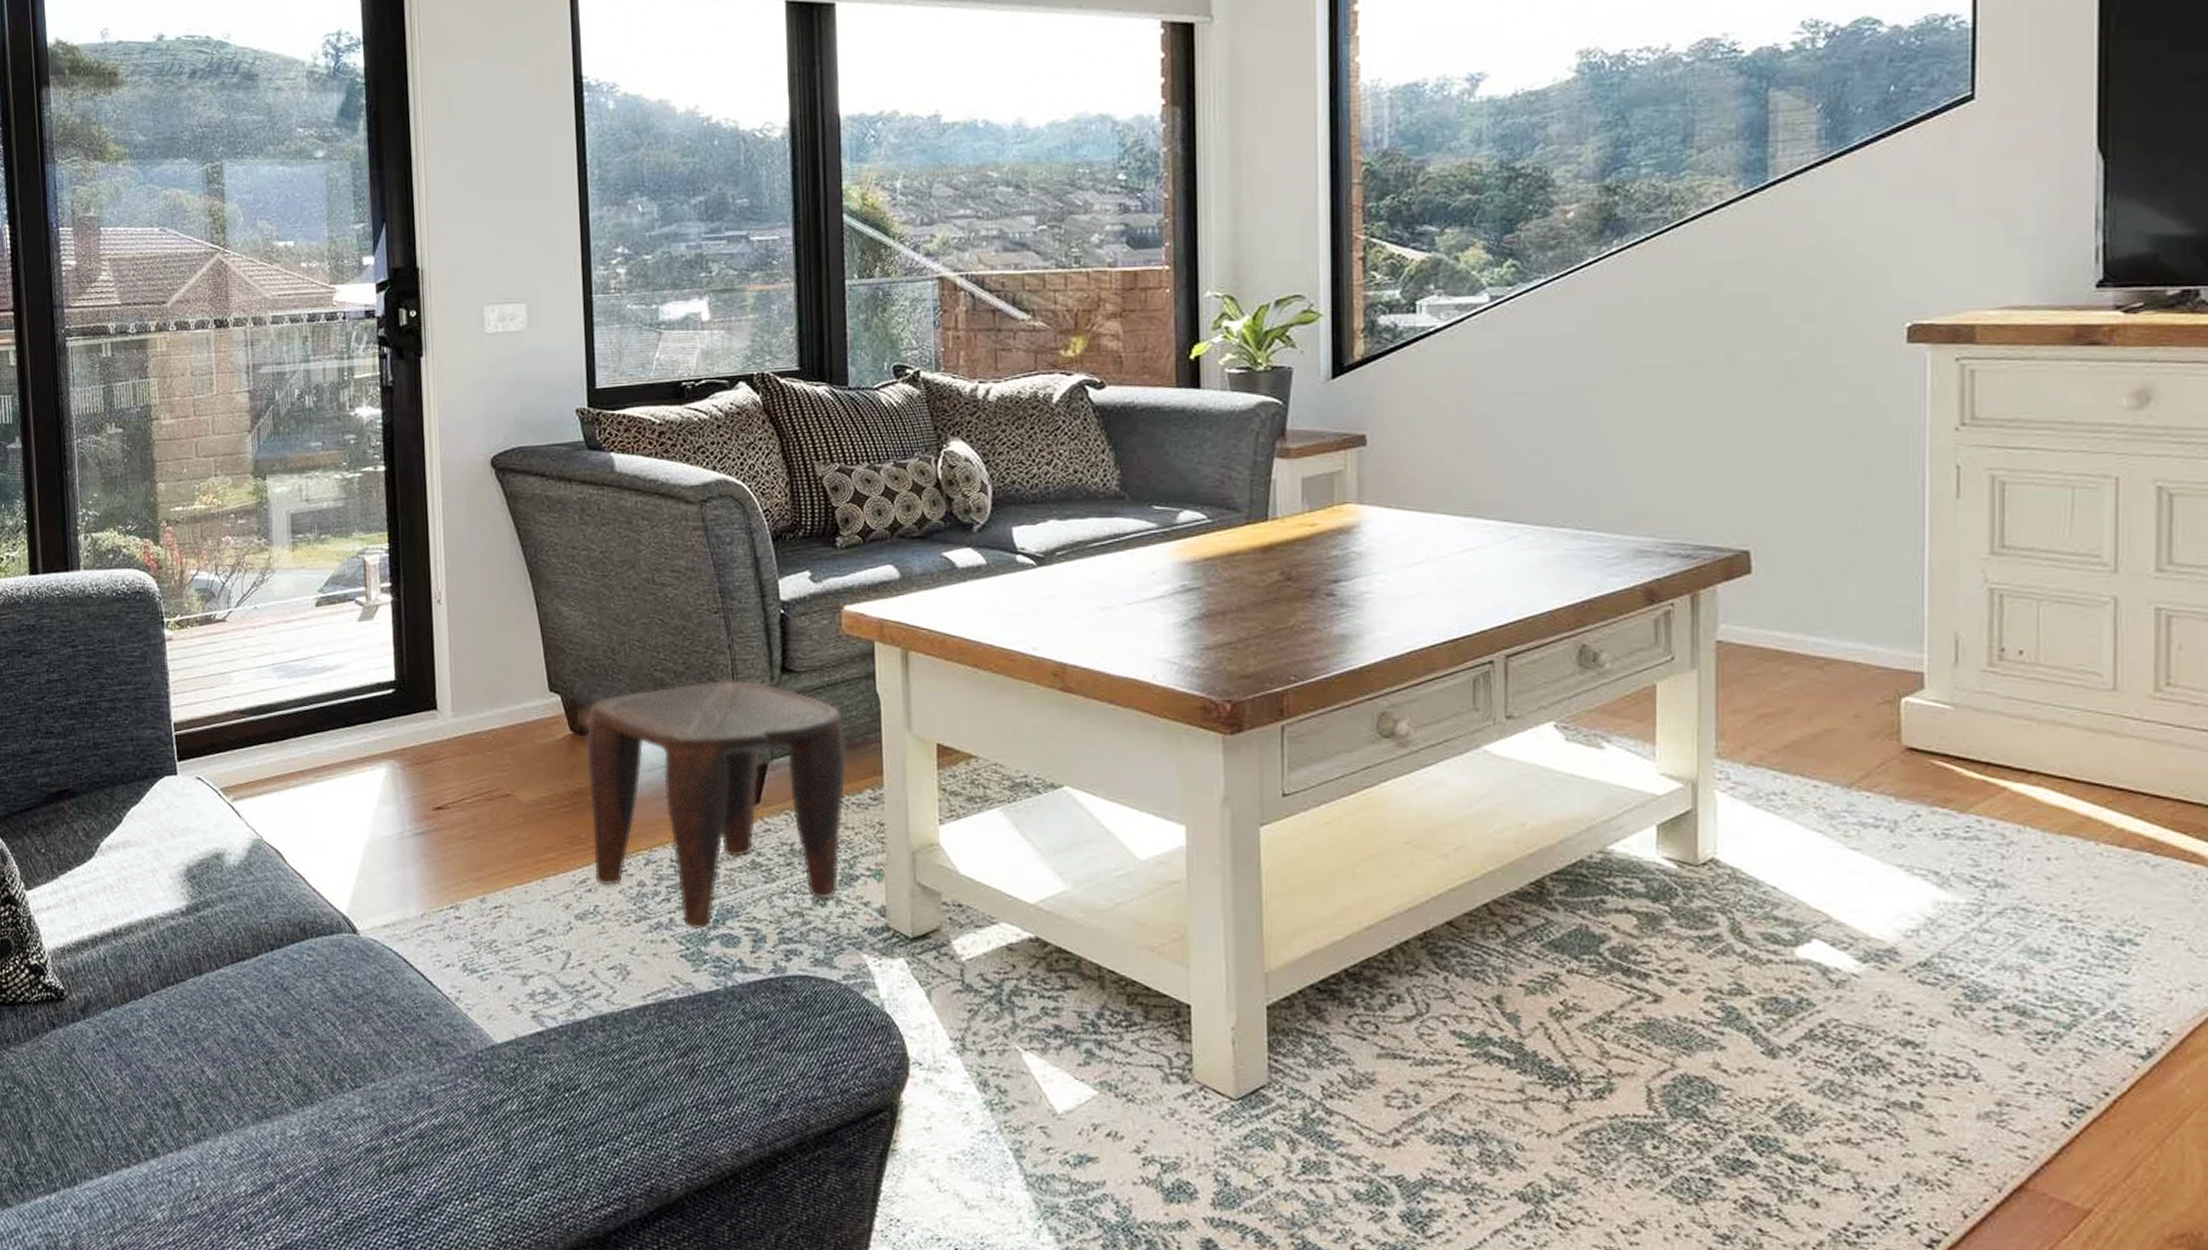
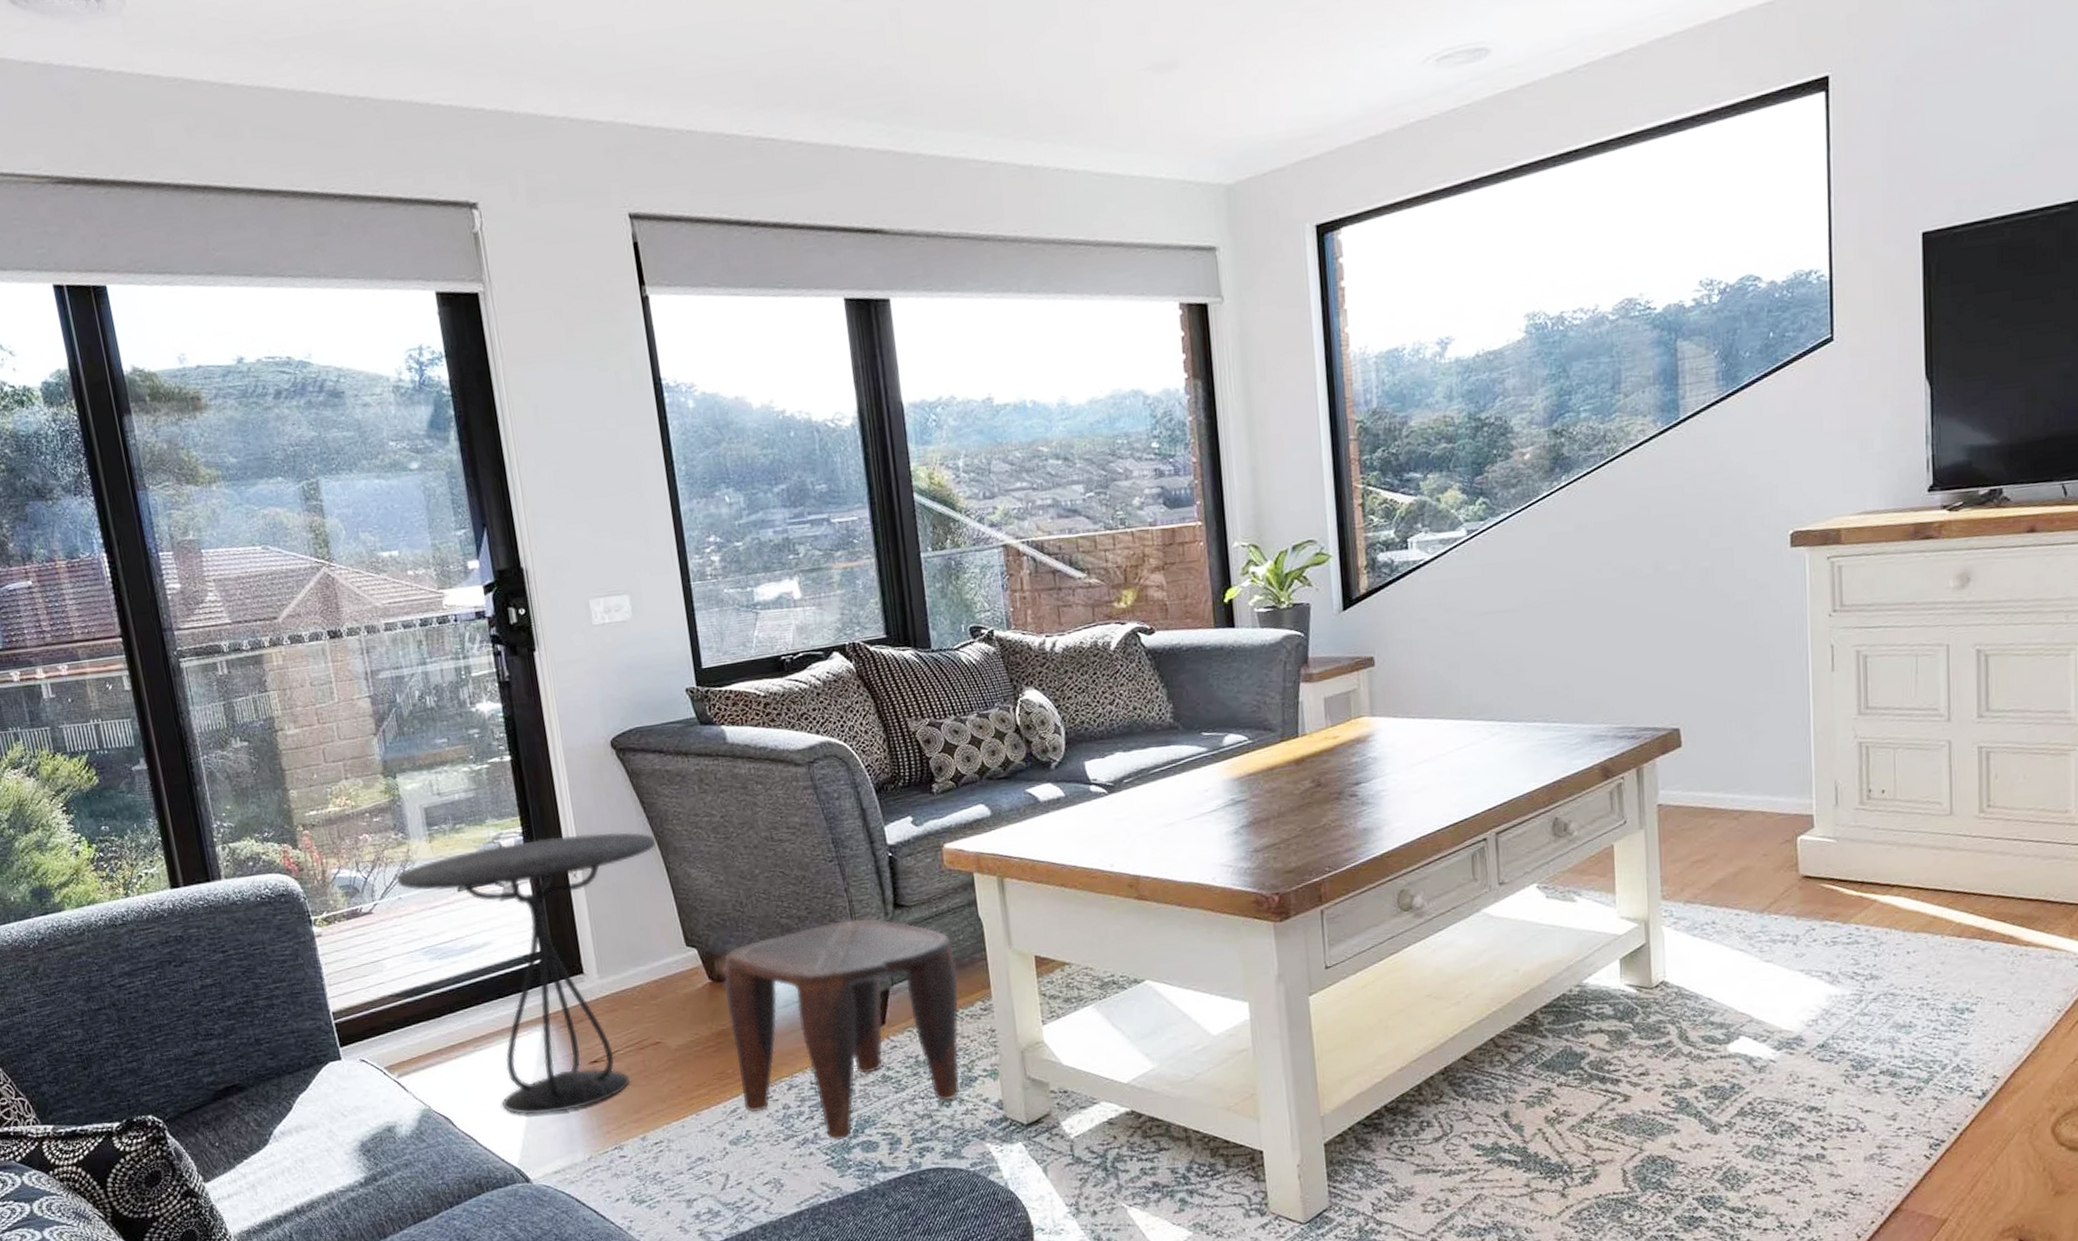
side table: none [255,557,528,860] -> present [396,832,656,1115]

